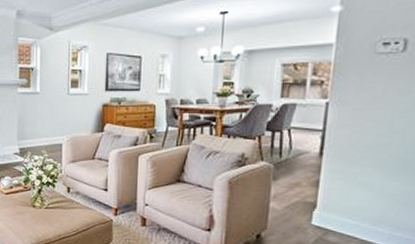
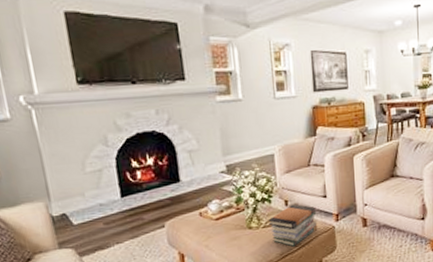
book stack: none [50,191,96,231] -> present [268,204,318,247]

